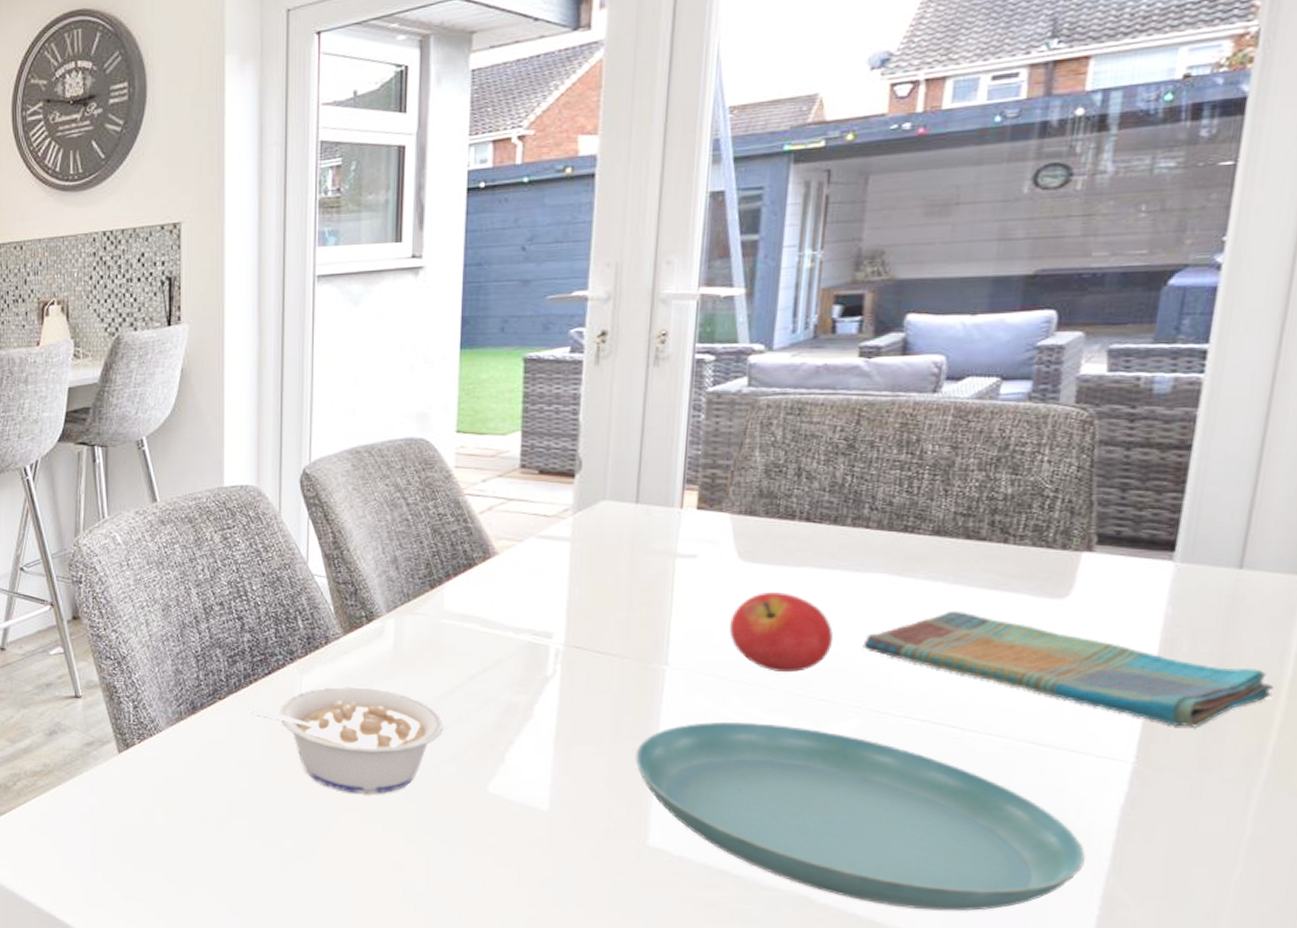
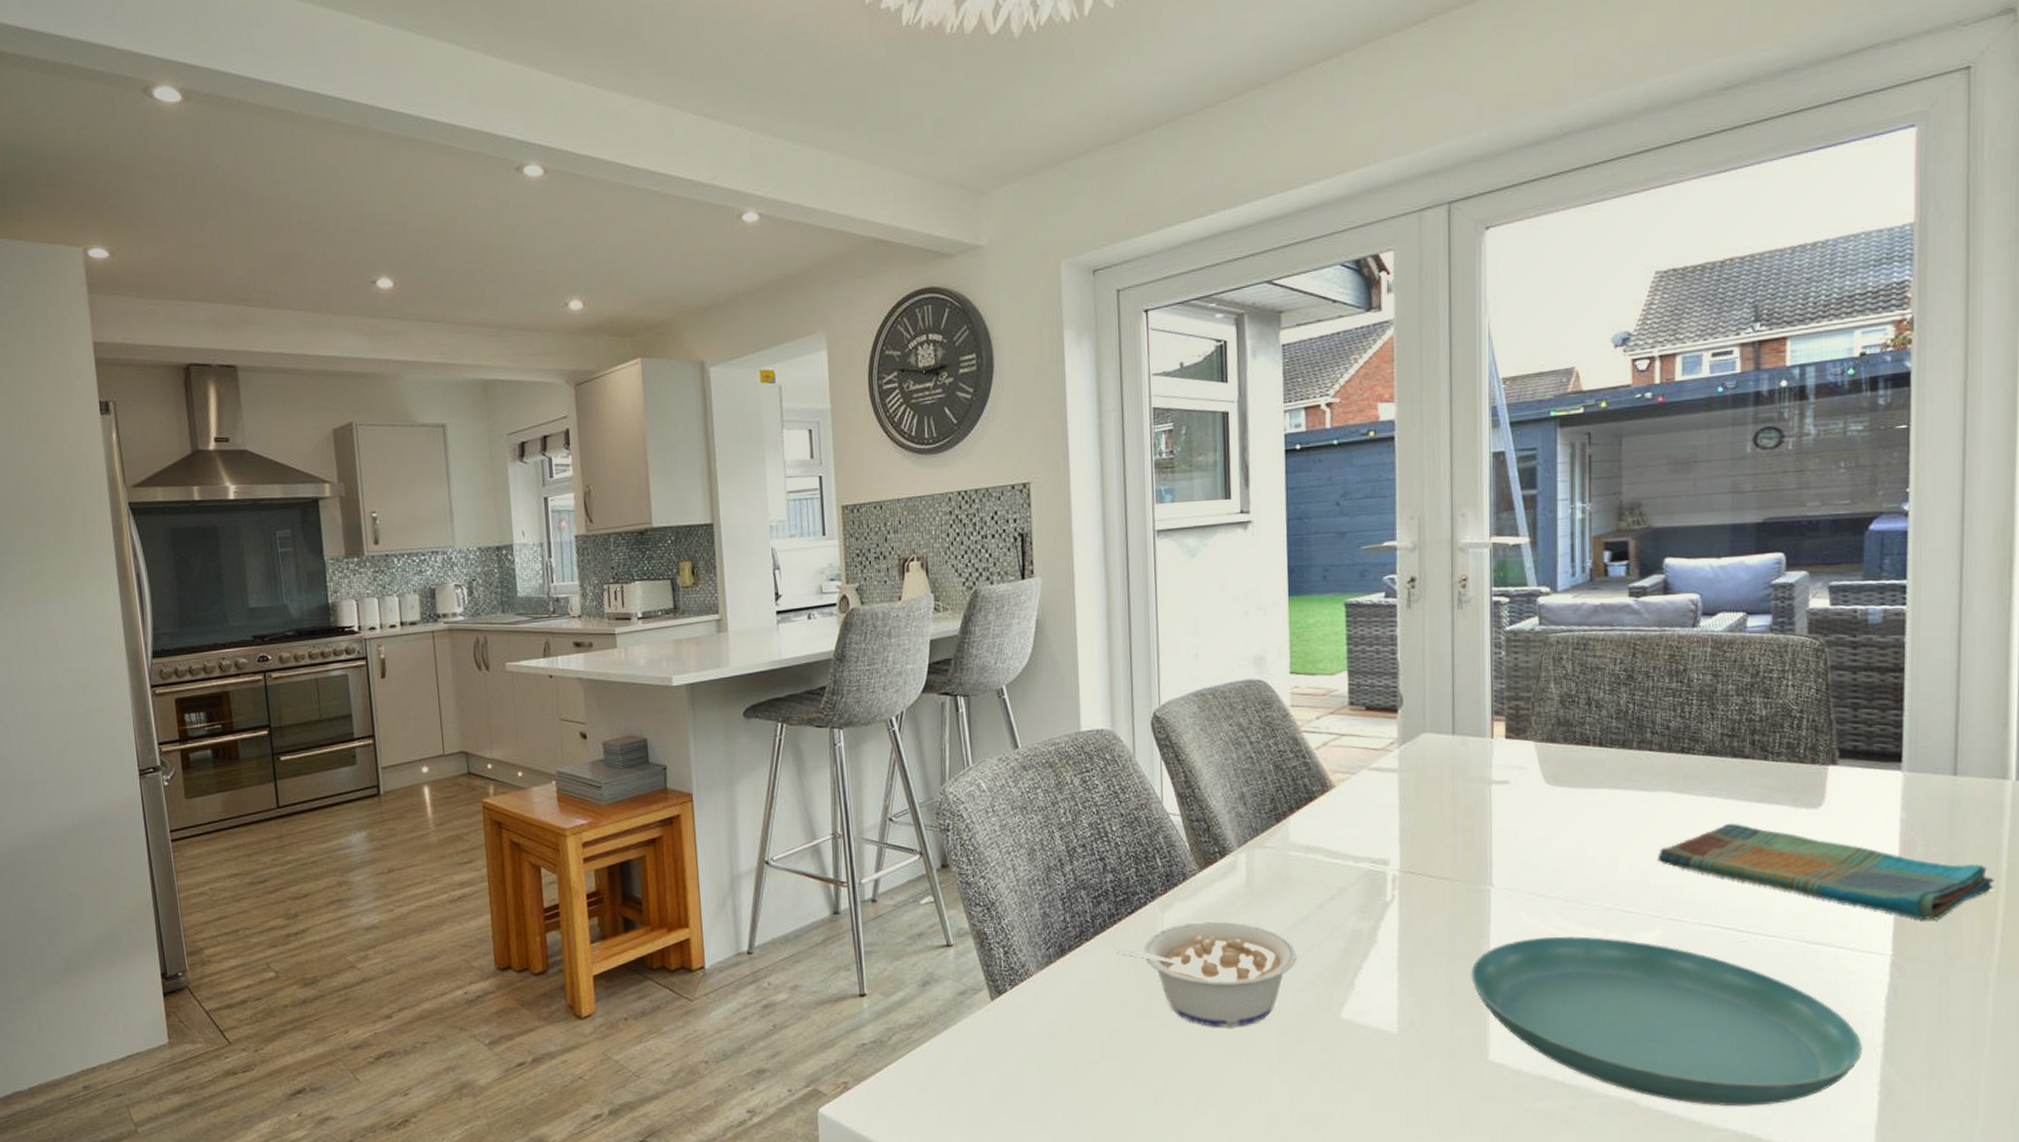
fruit: present [729,592,834,673] -> none [1543,813,1633,888]

